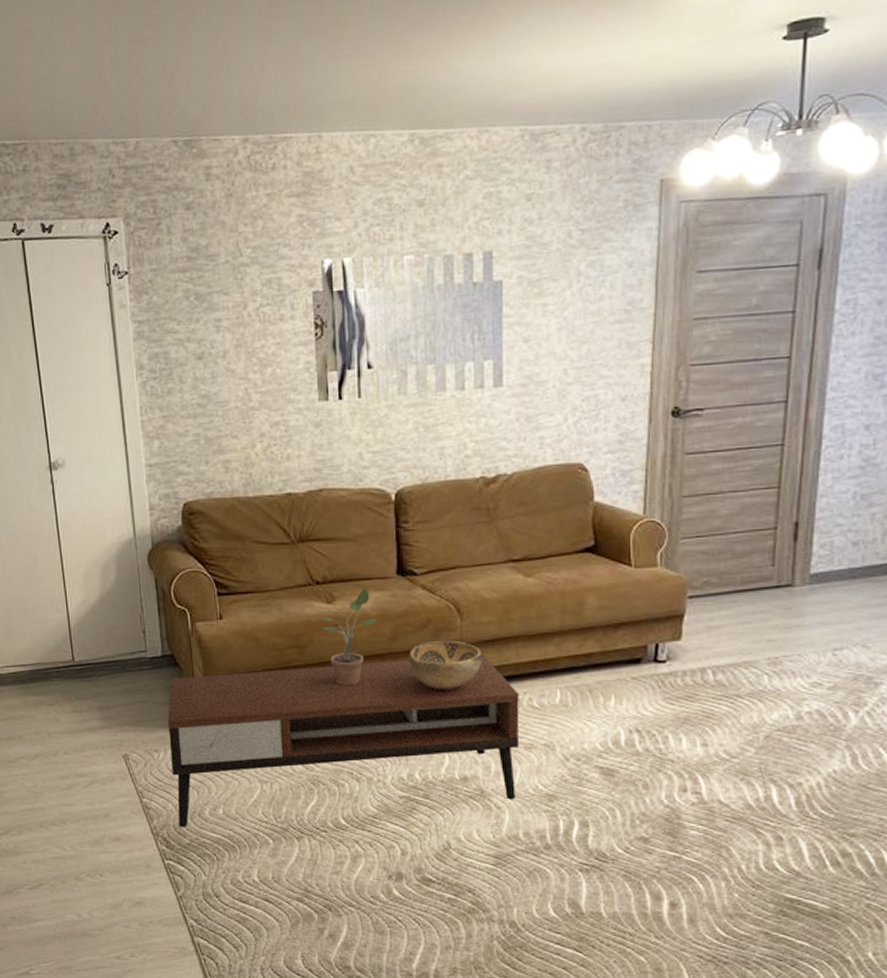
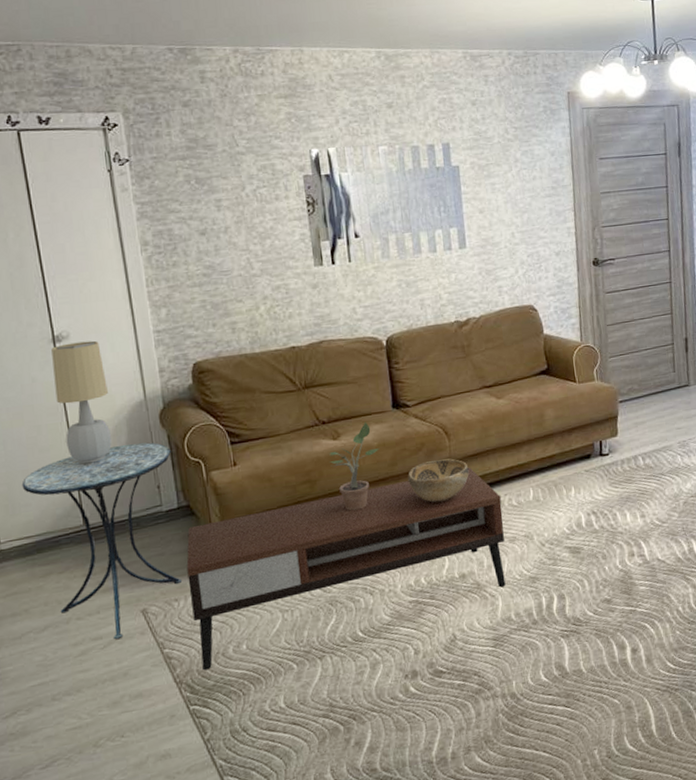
side table: none [18,584,163,780] -> present [21,442,183,640]
table lamp: none [48,470,101,599] -> present [51,340,112,465]

